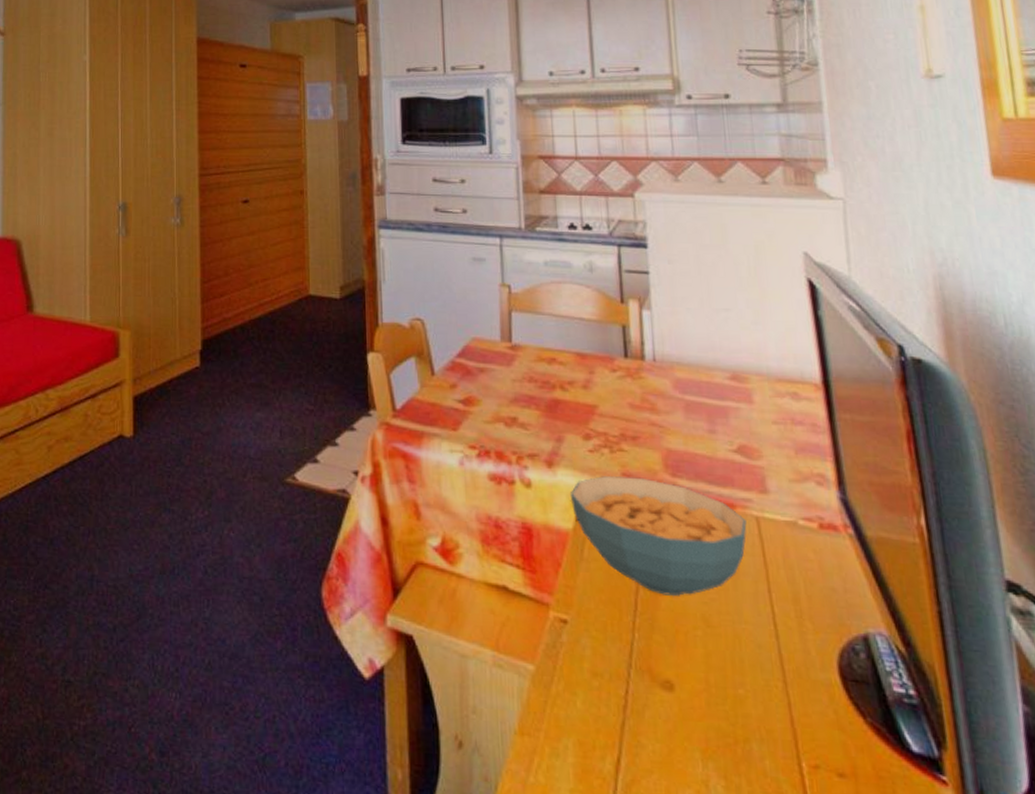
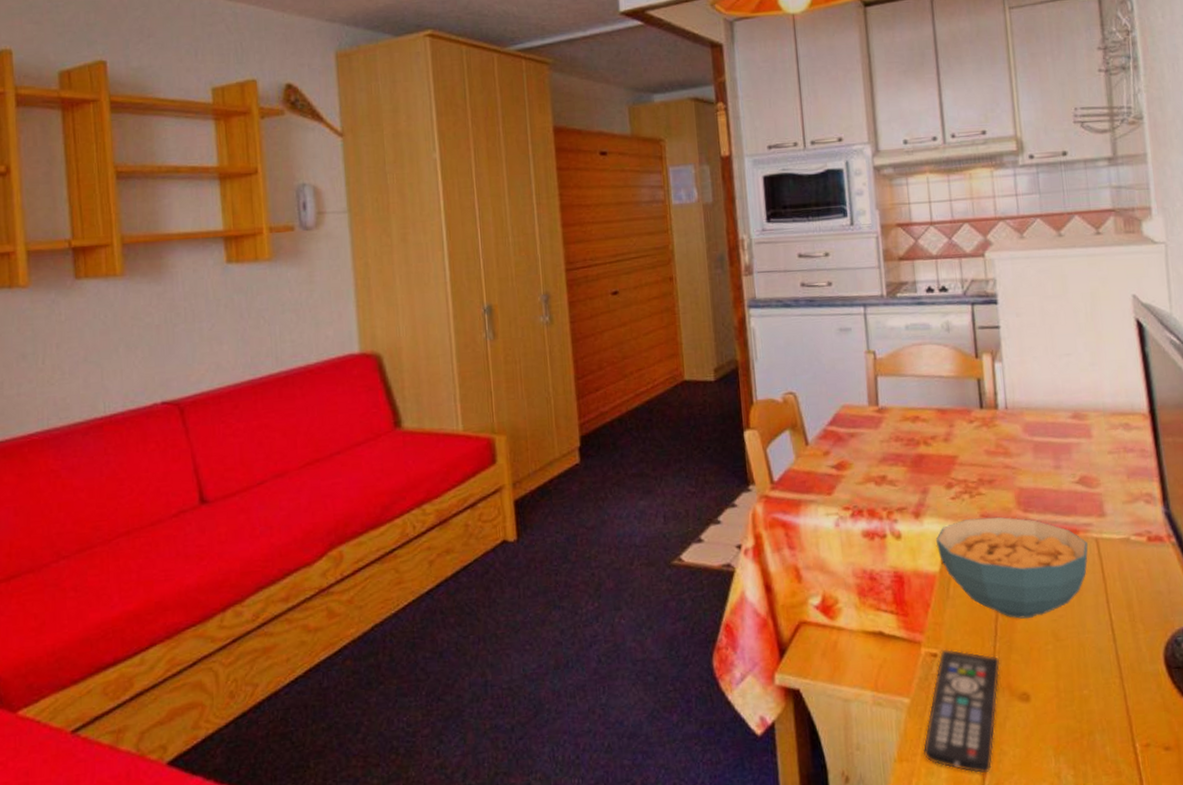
remote control: none [547,616,640,766] -> present [922,648,1001,774]

